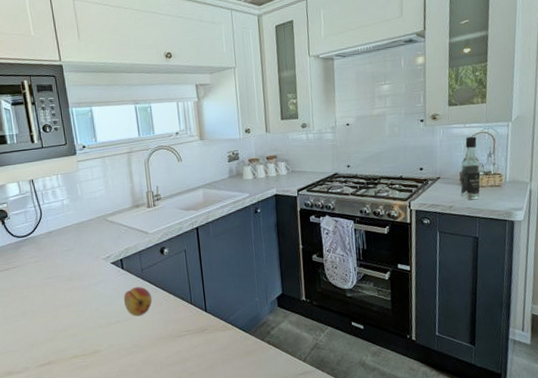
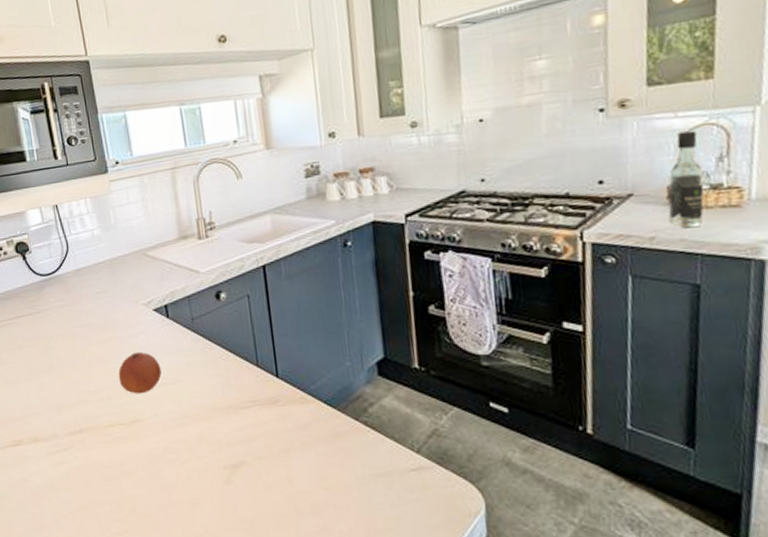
fruit: none [81,296,117,331] -> present [118,351,162,394]
fruit: present [123,287,153,317] -> none [169,341,207,379]

